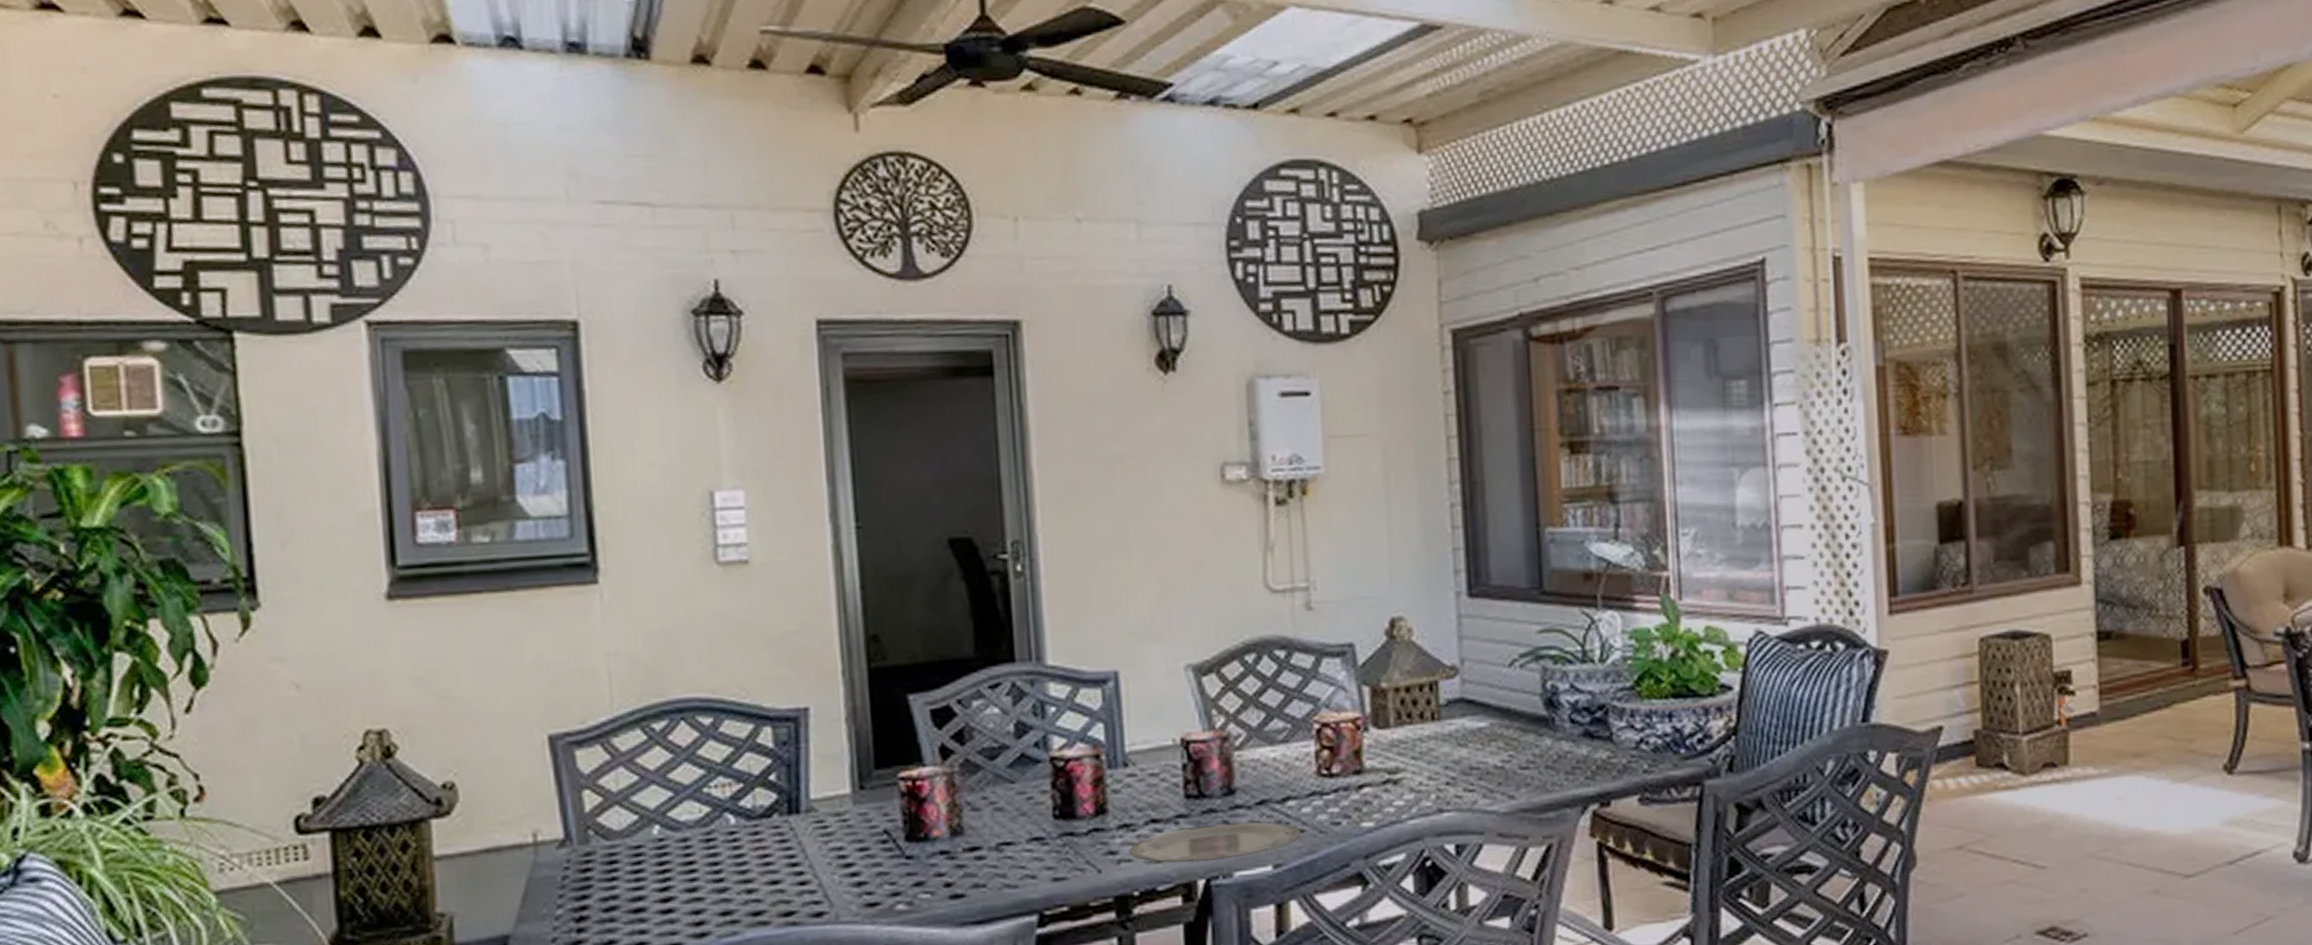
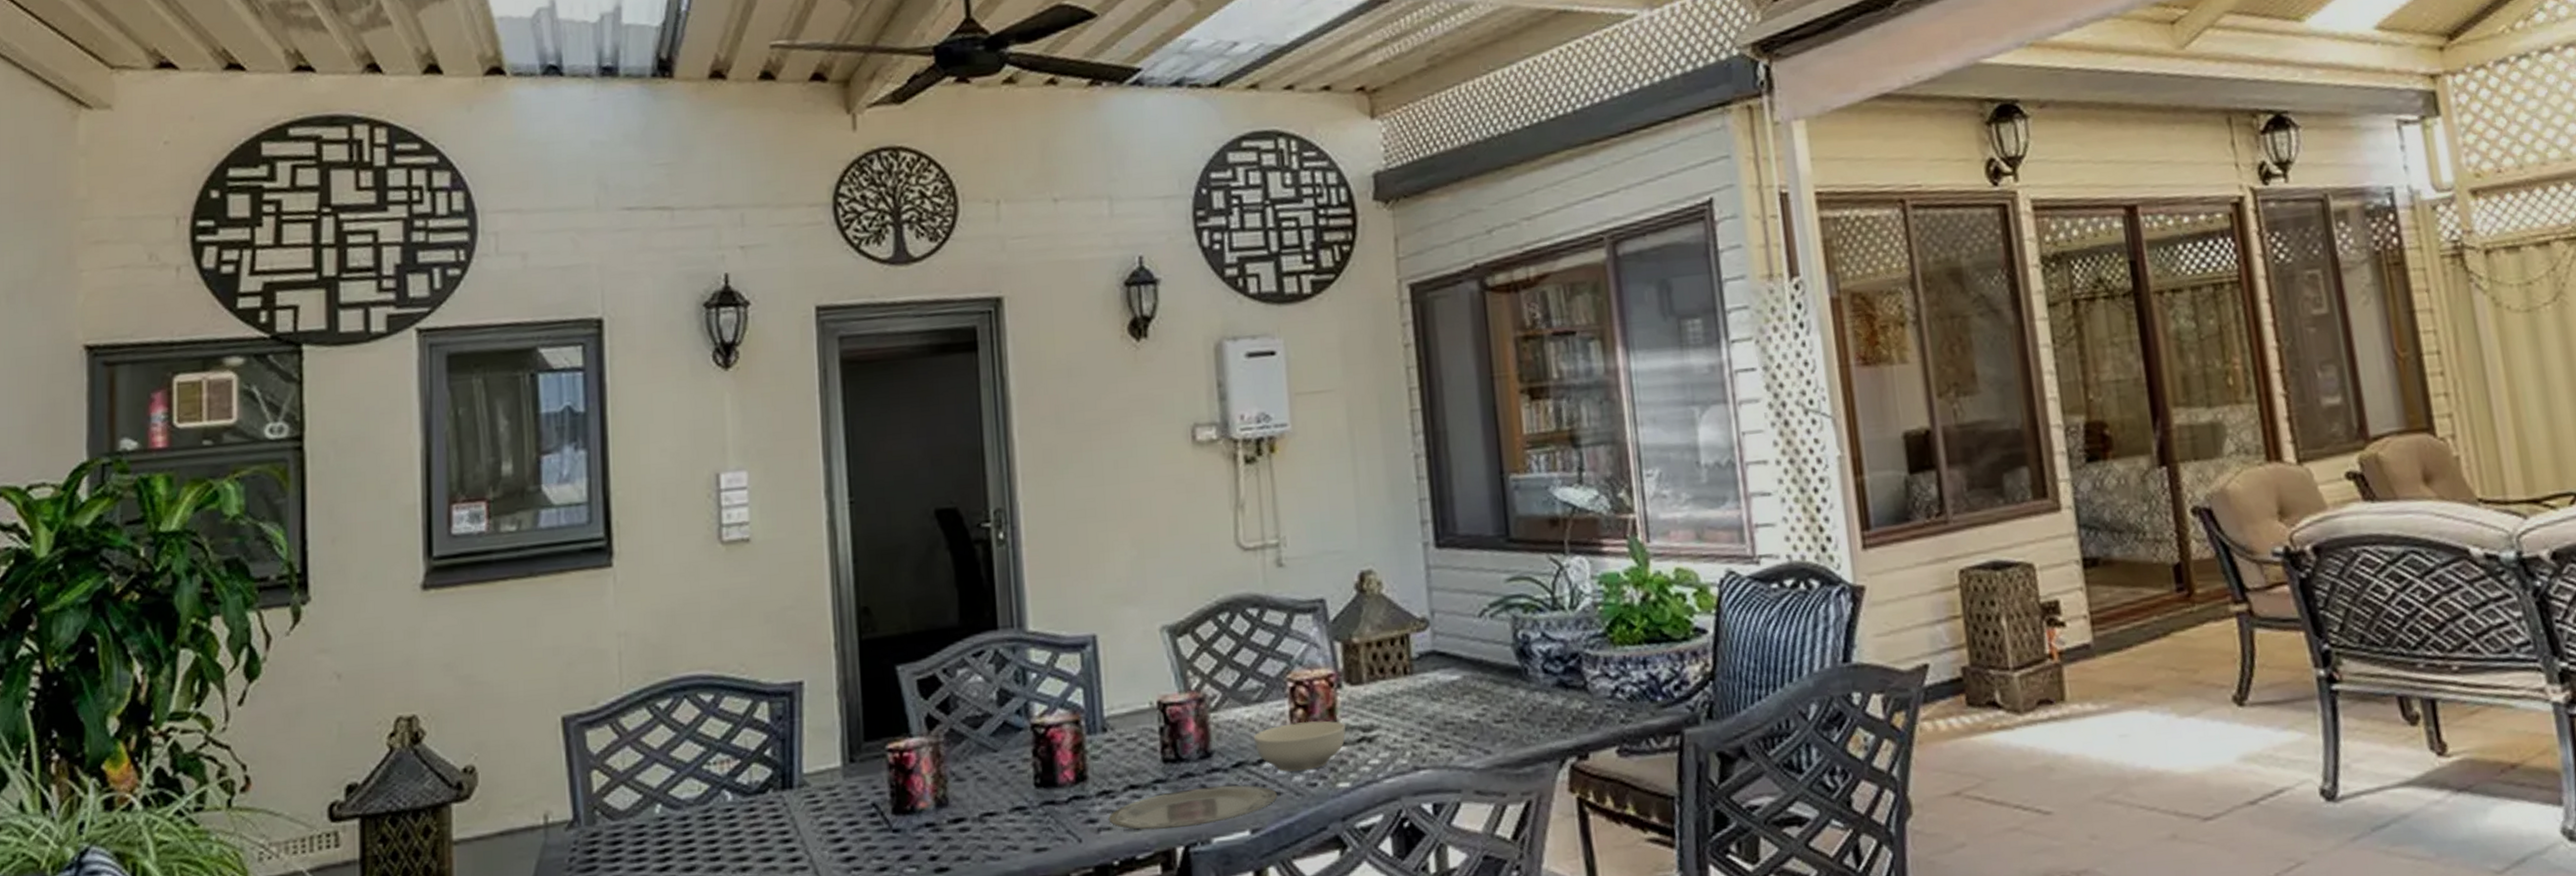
bowl: none [1277,762,1372,811] -> present [1253,720,1346,772]

